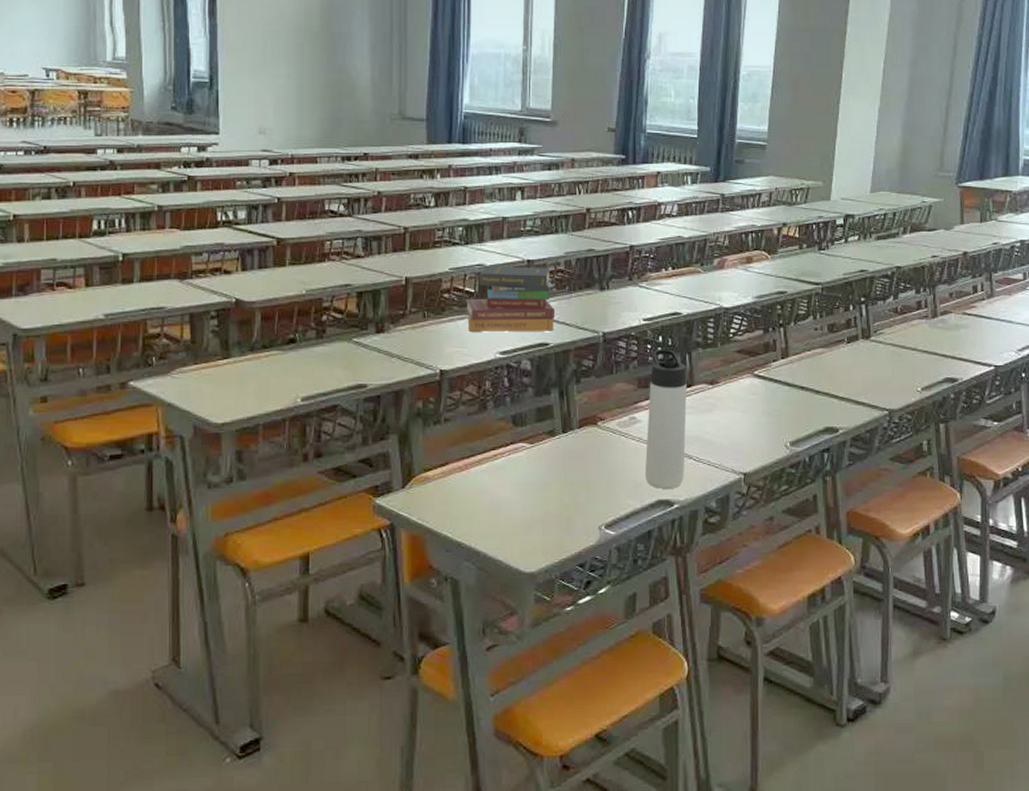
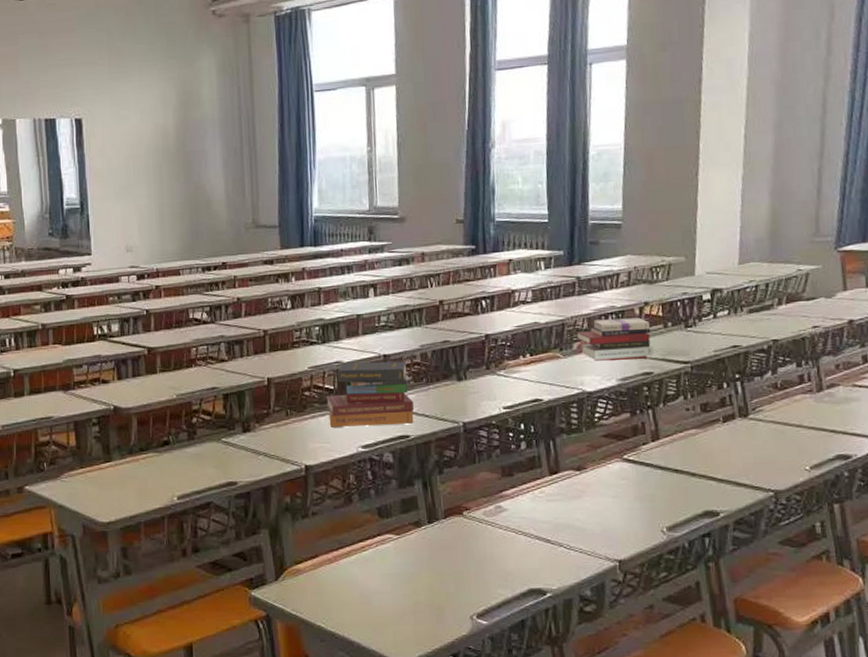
thermos bottle: present [645,349,687,489] -> none [513,436,556,577]
books: none [717,237,788,279] -> present [576,317,654,361]

